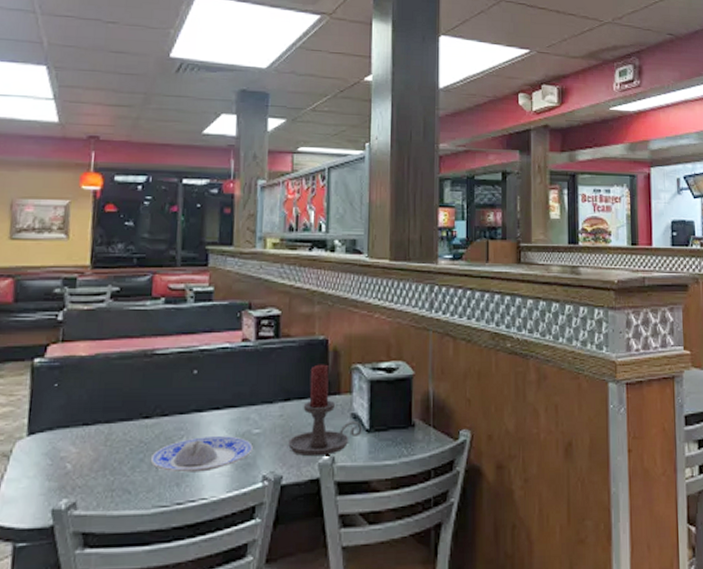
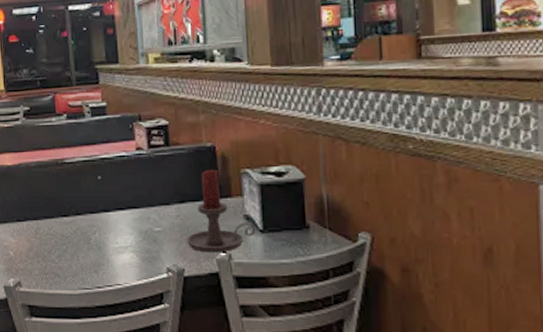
plate: present [150,436,253,473] -> none [72,233,156,262]

